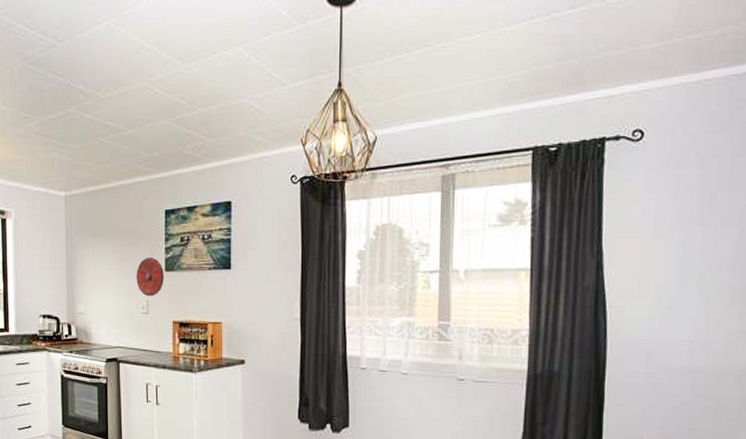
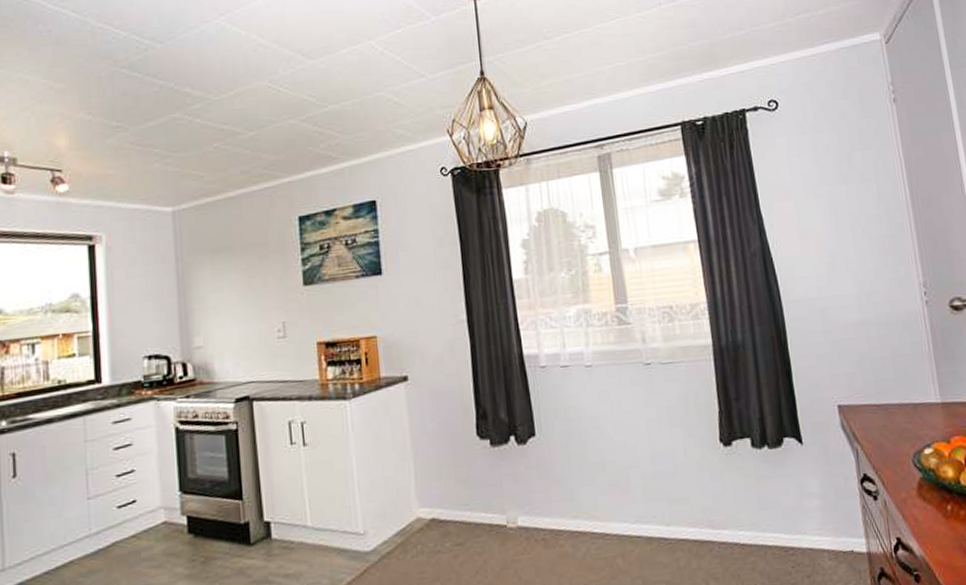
round shield: present [136,257,165,297] -> none [267,271,304,318]

